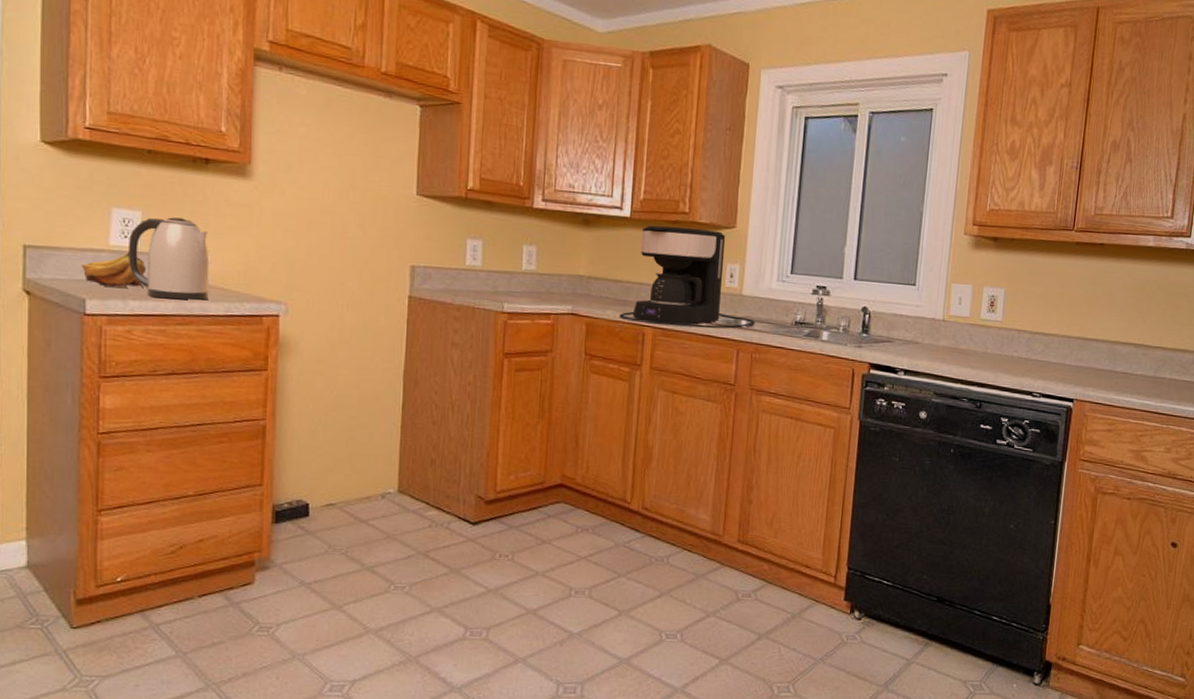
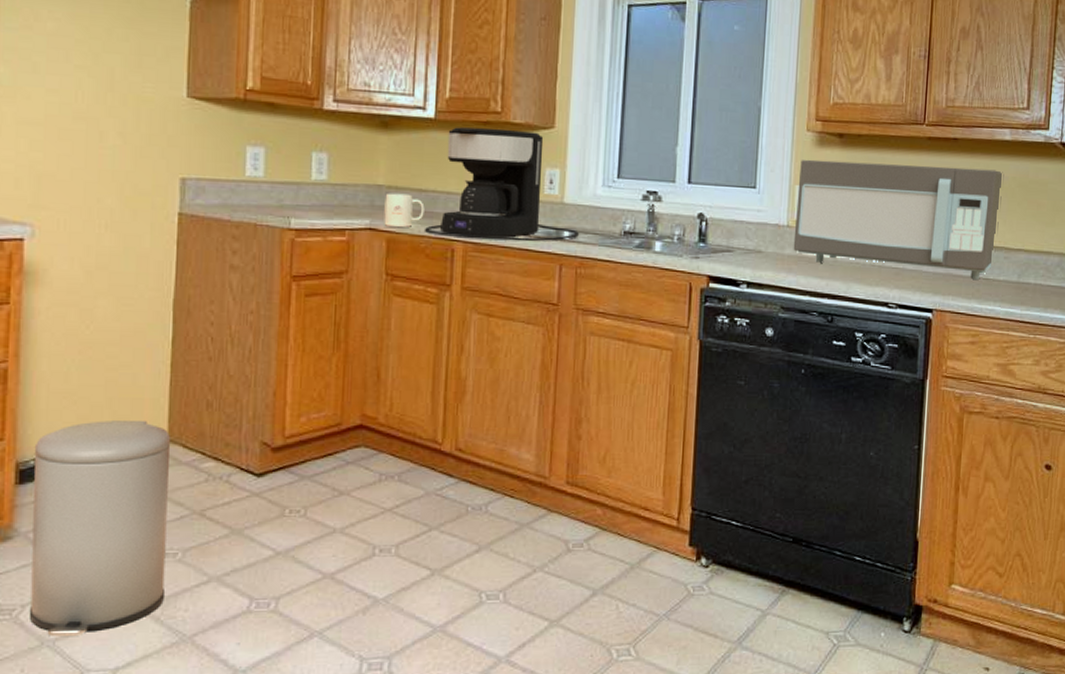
pedal bin: none [284,472,401,652] -> present [30,420,171,636]
mug: none [584,282,620,314] -> present [384,193,425,228]
microwave: none [947,260,1146,373] -> present [793,159,1004,279]

